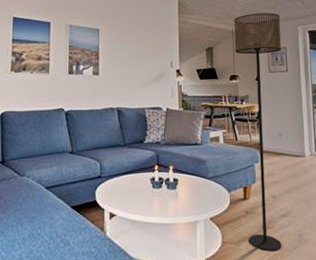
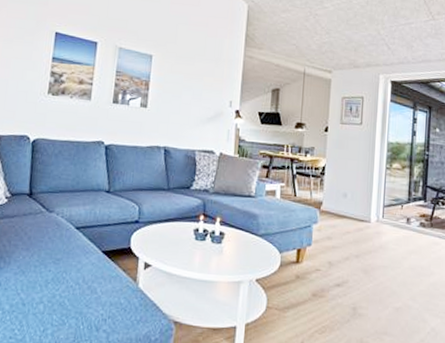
floor lamp: present [234,13,282,251] -> none [296,54,361,323]

